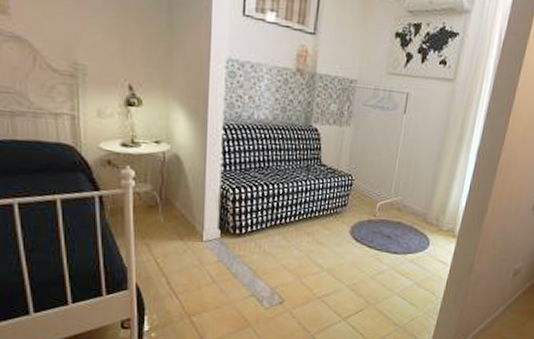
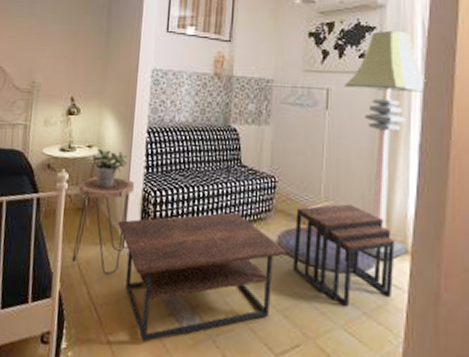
side table: none [147,174,212,267] -> present [72,176,135,275]
potted plant: none [162,144,203,186] -> present [93,148,129,188]
coffee table: none [196,199,447,320] -> present [118,204,395,343]
floor lamp: none [421,38,494,244] -> present [343,30,426,261]

